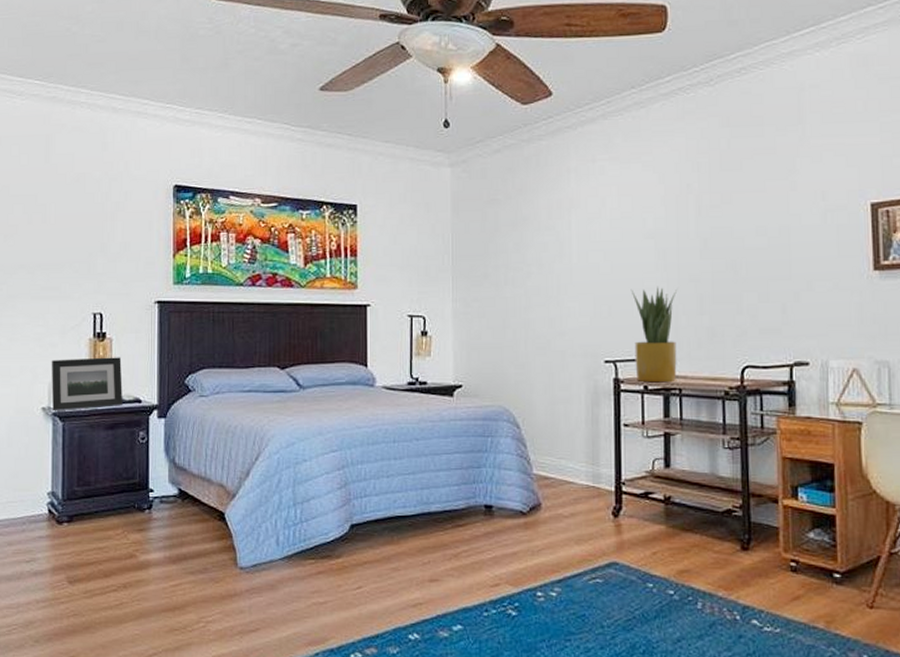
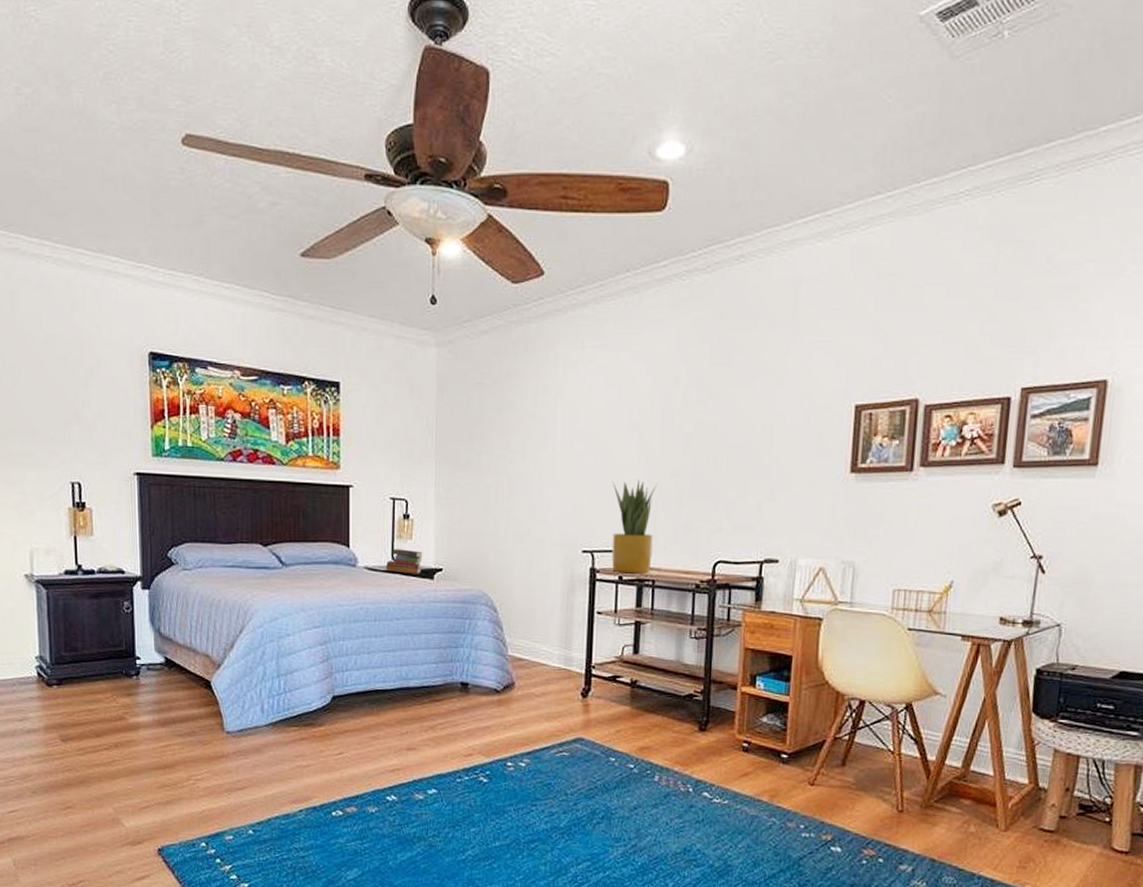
picture frame: present [51,357,122,411] -> none [31,527,105,579]
books: none [404,366,442,392] -> present [385,549,423,574]

